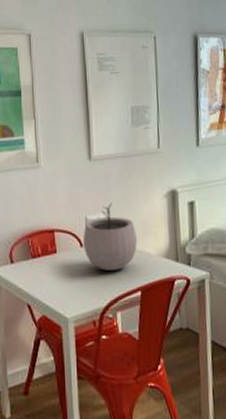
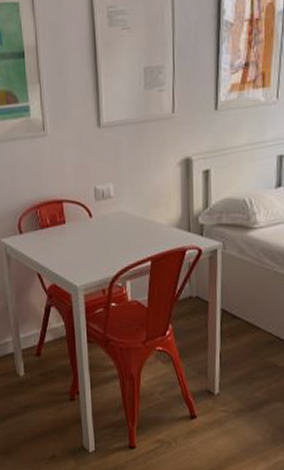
plant pot: present [83,203,137,272] -> none [92,172,148,242]

